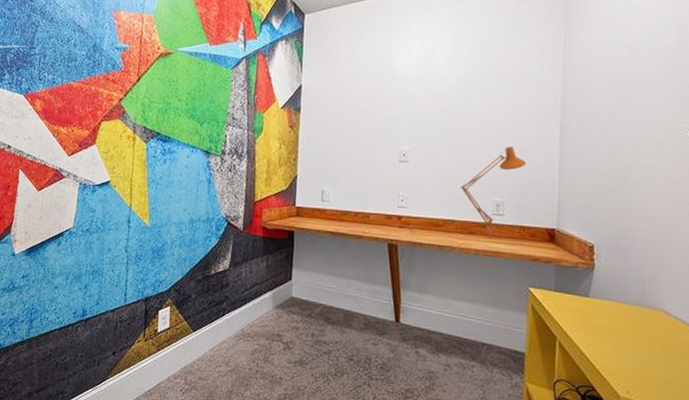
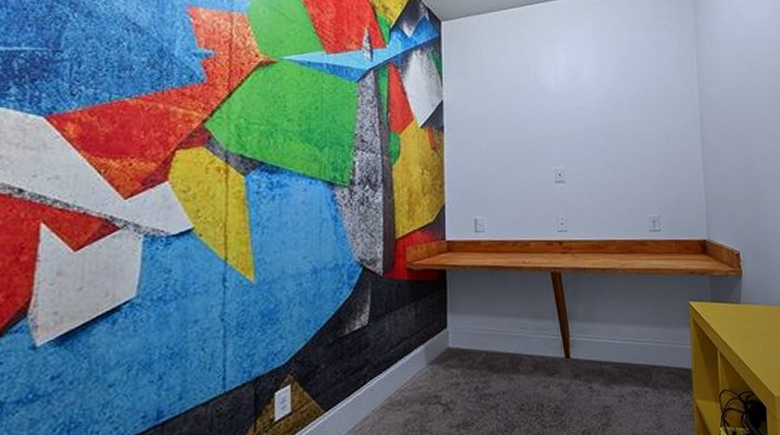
desk lamp: present [460,146,526,239] -> none [618,161,675,256]

